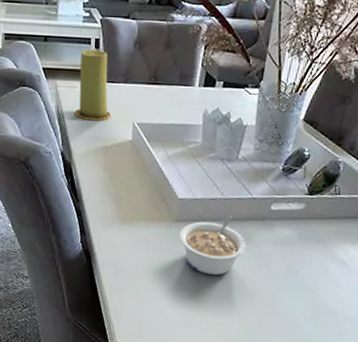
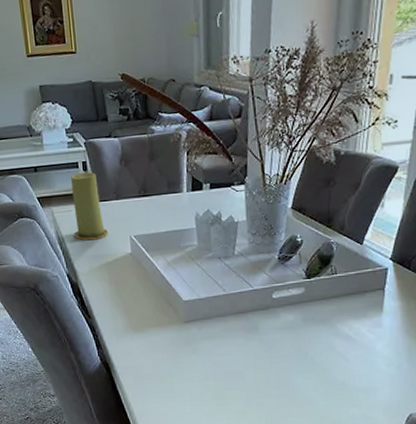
legume: present [179,215,246,276] -> none [189,309,254,369]

